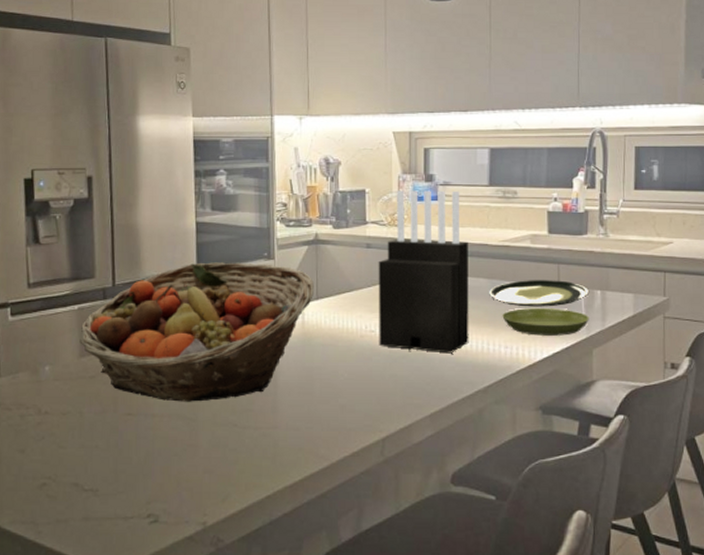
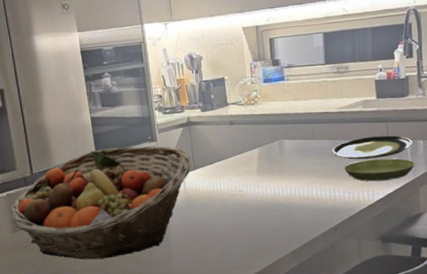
knife block: present [378,190,469,354] -> none [240,71,319,204]

